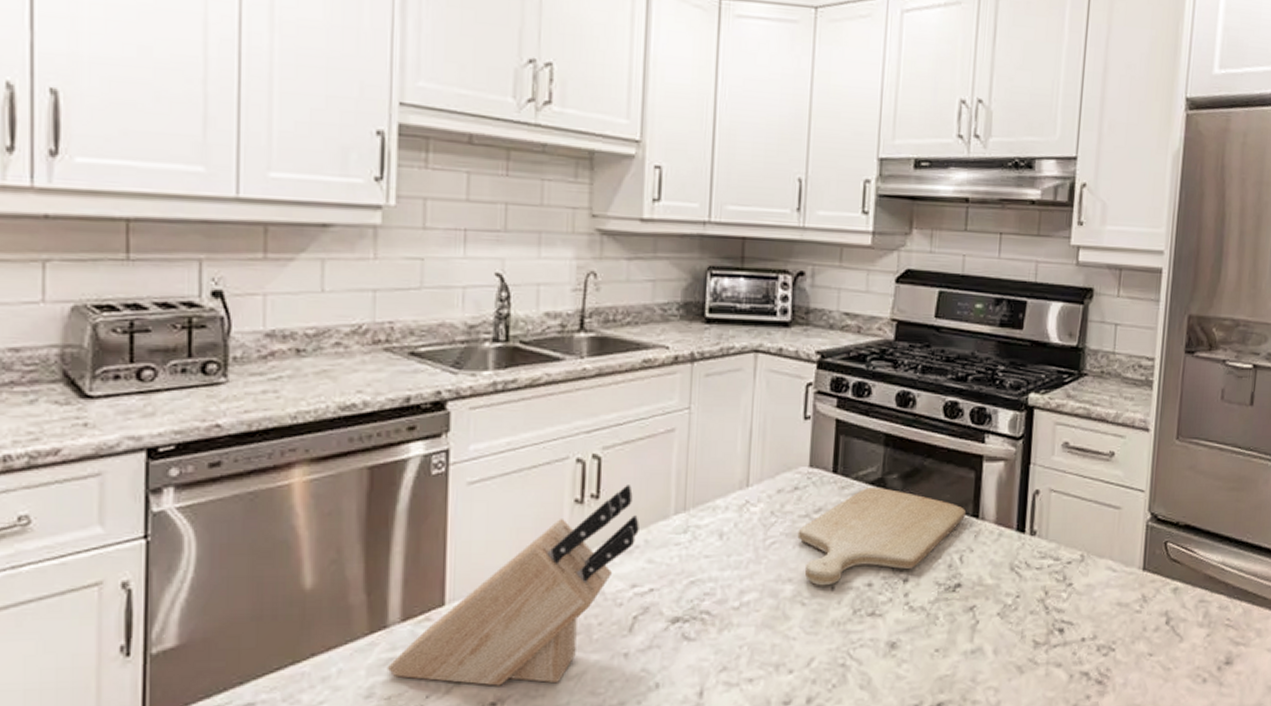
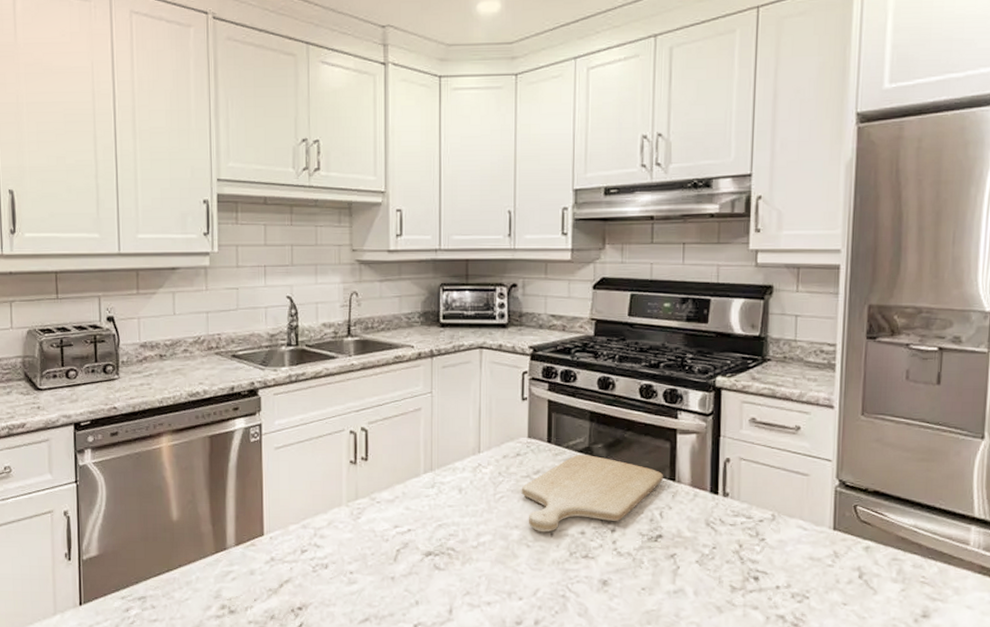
knife block: present [387,485,639,686] -> none [227,450,398,596]

